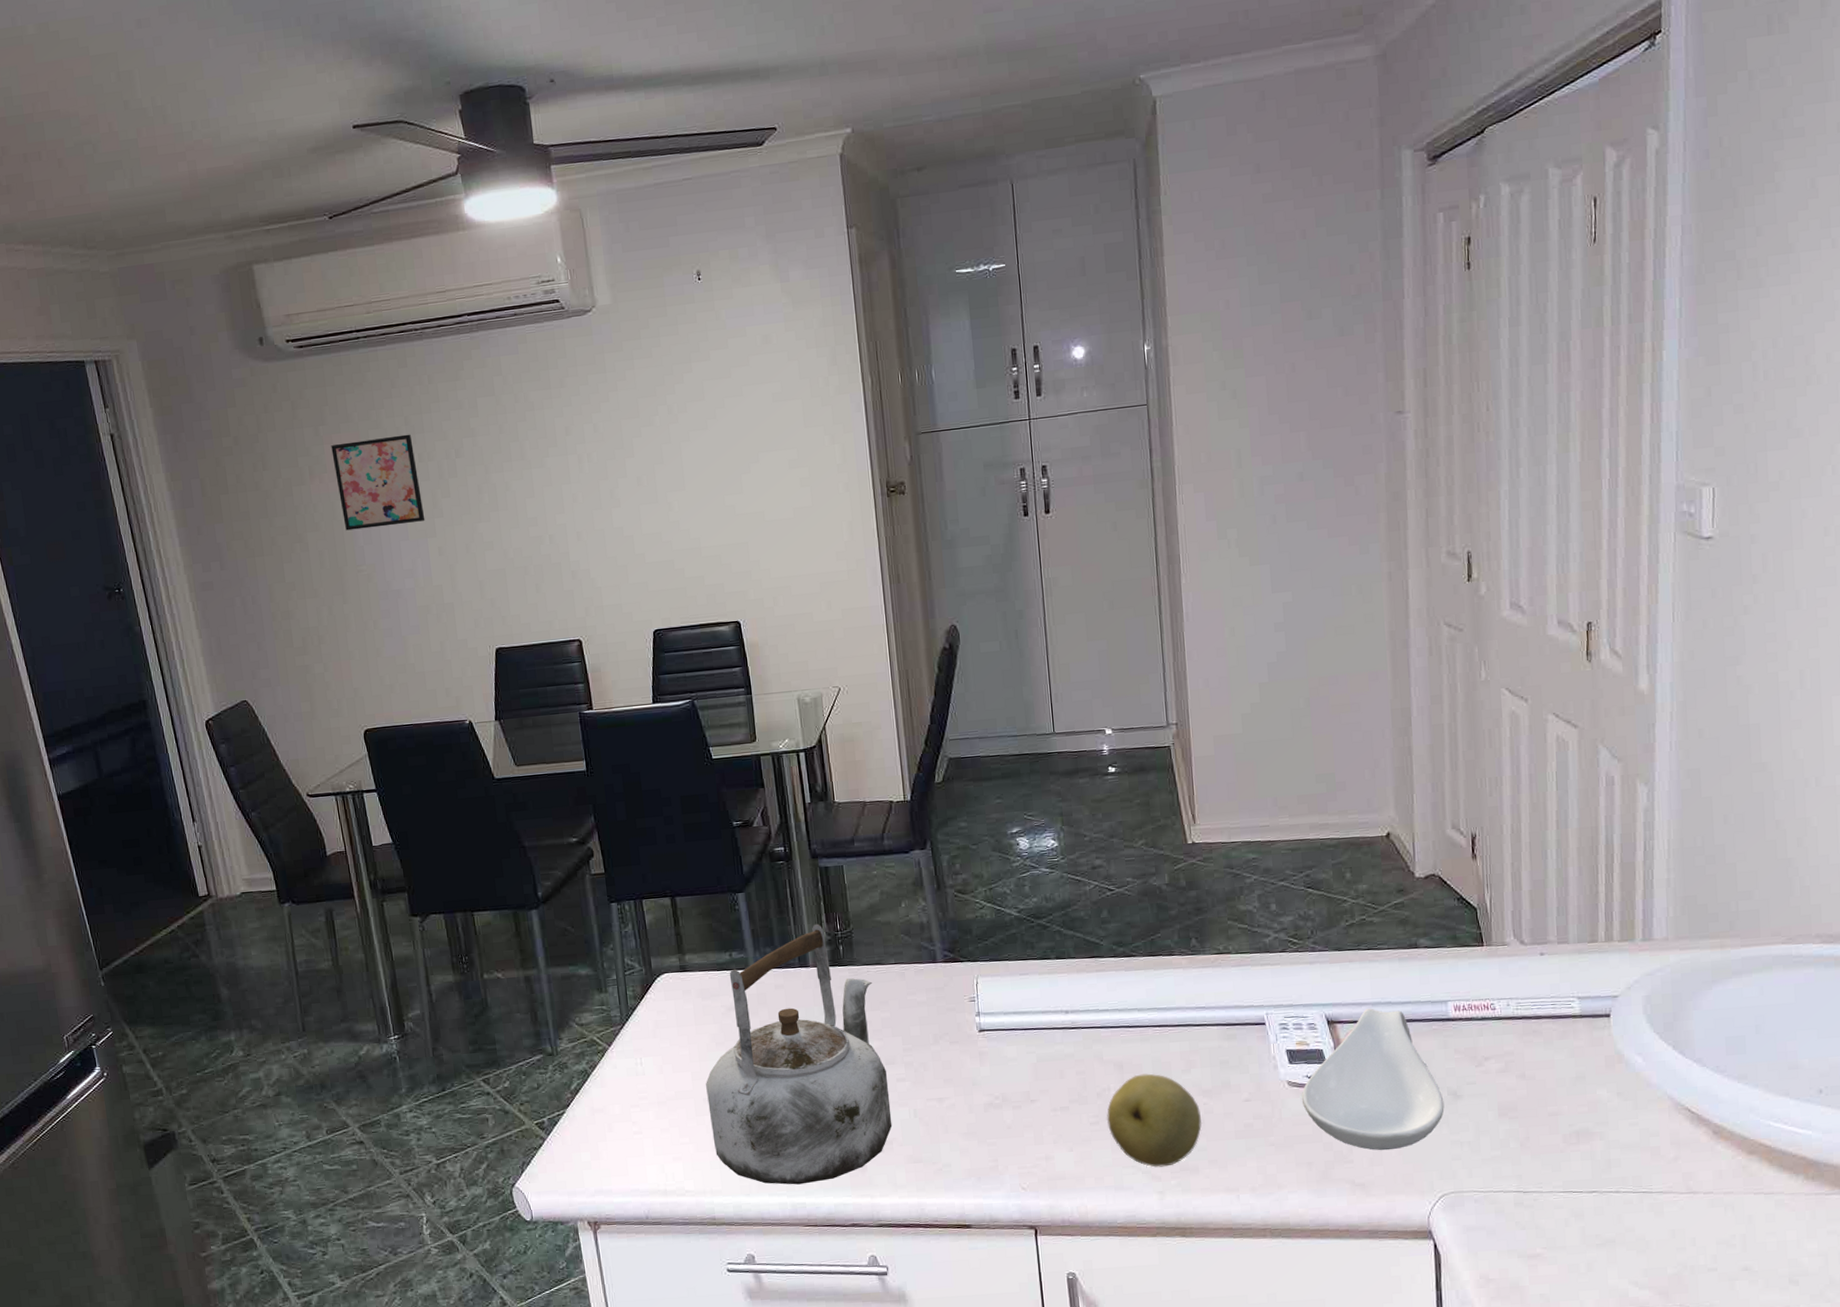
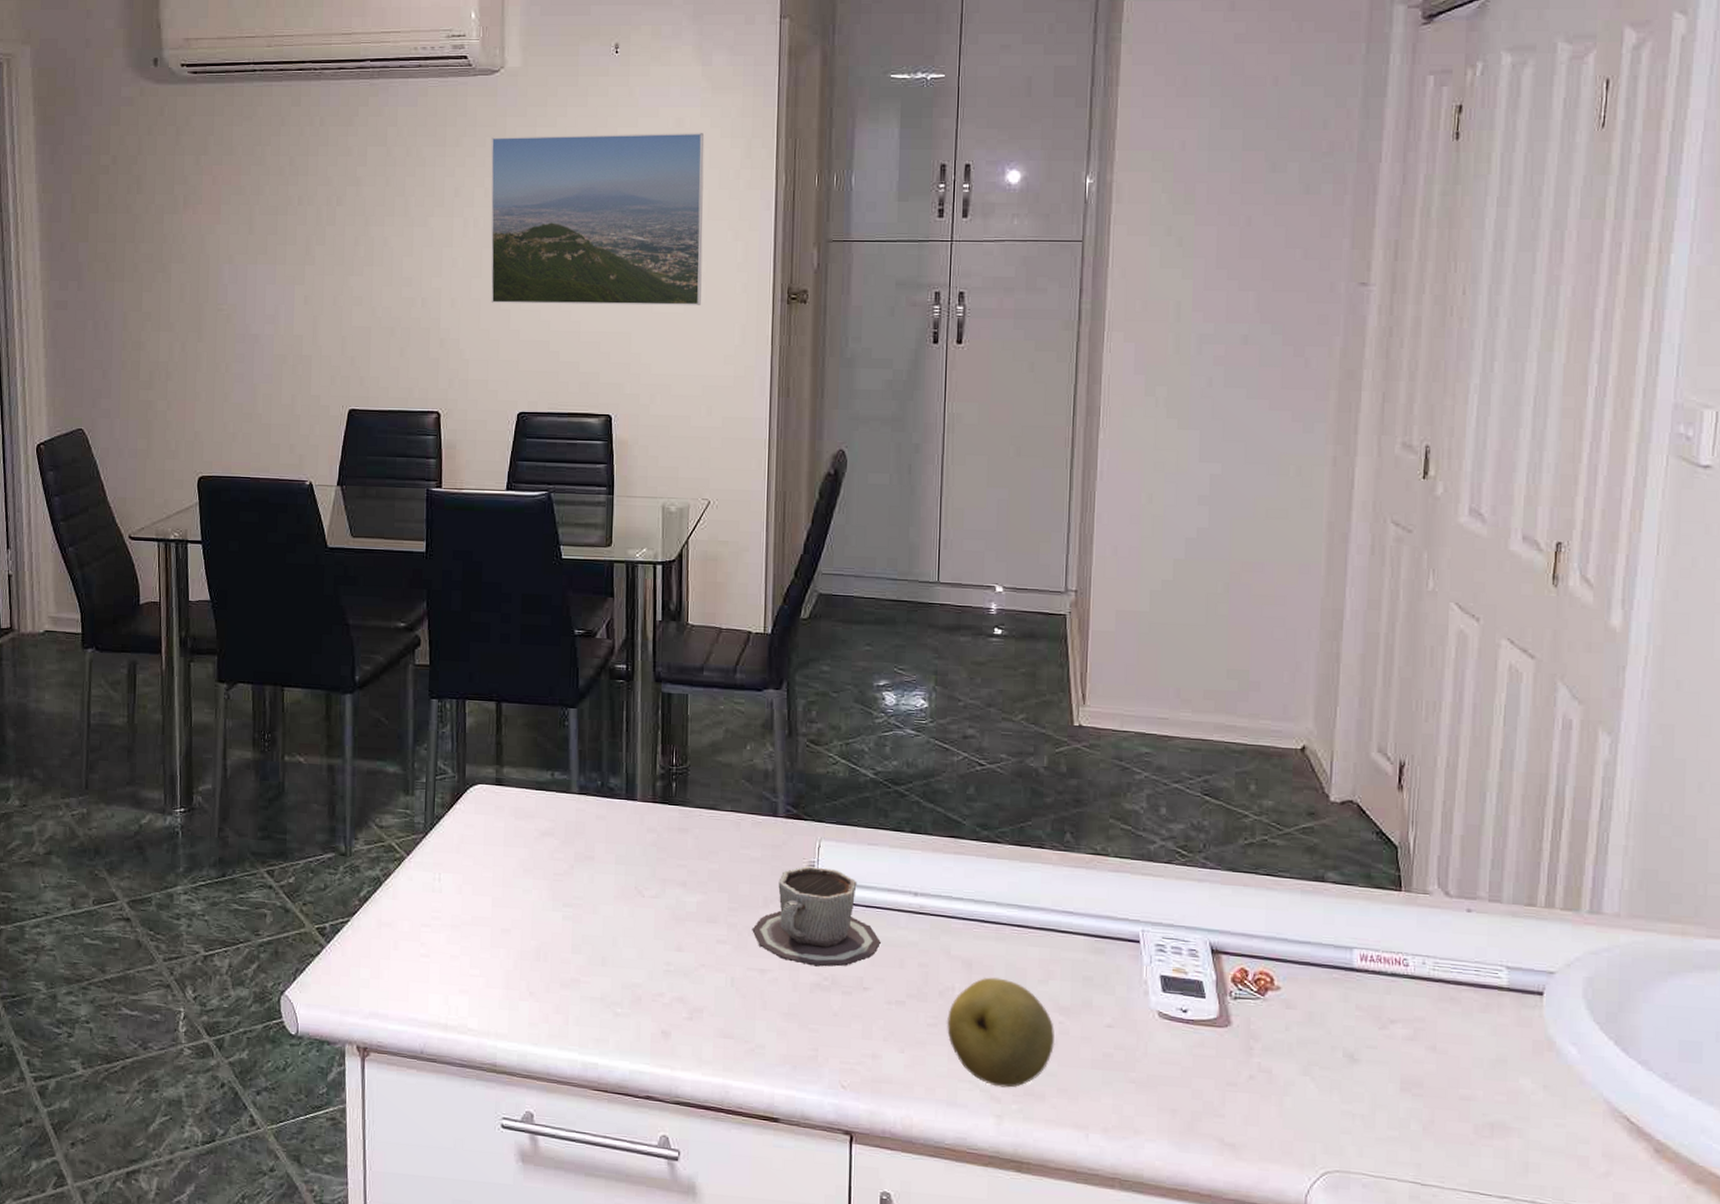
wall art: present [331,434,425,531] -> none [210,175,296,267]
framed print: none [592,346,808,532] -> present [491,133,705,306]
kettle: present [706,923,893,1185] -> none [505,754,707,1043]
cup: none [926,1001,1041,1089] -> present [752,866,881,967]
spoon rest: present [1301,1008,1445,1151] -> none [1172,942,1338,1111]

